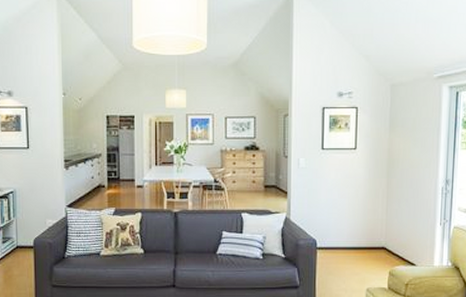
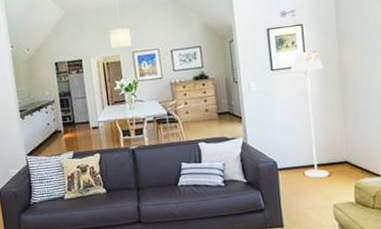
floor lamp: none [341,134,373,261] -> present [291,50,329,178]

